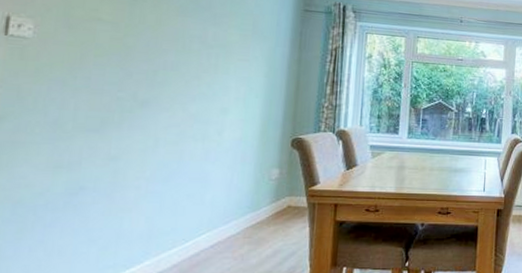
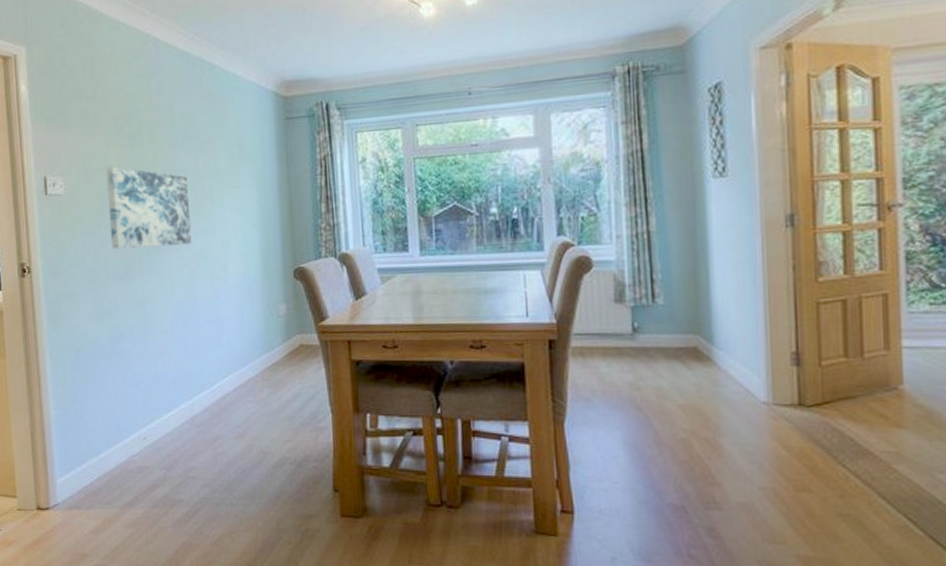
wall art: none [85,20,192,107] -> present [106,167,192,249]

